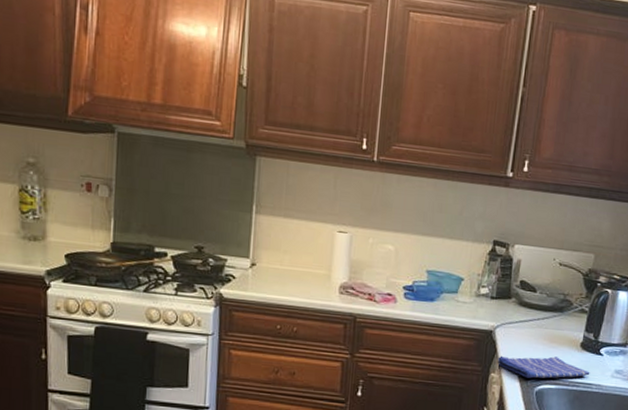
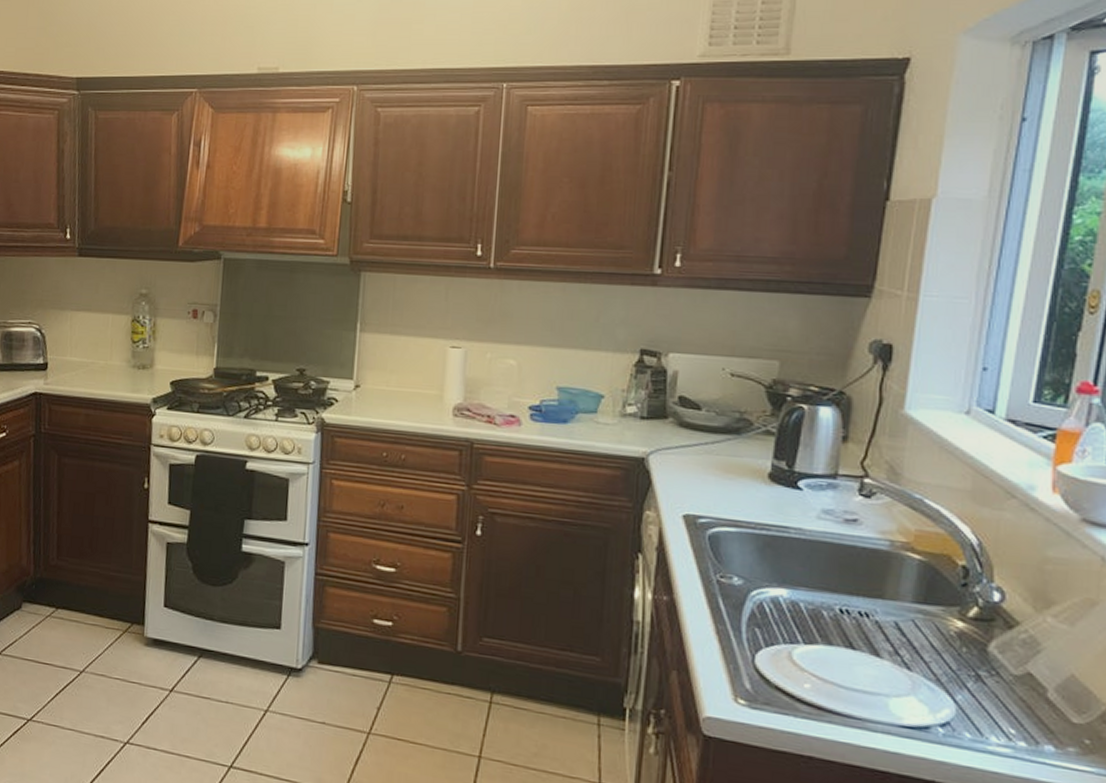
dish towel: present [498,355,590,379] -> none [654,489,785,519]

